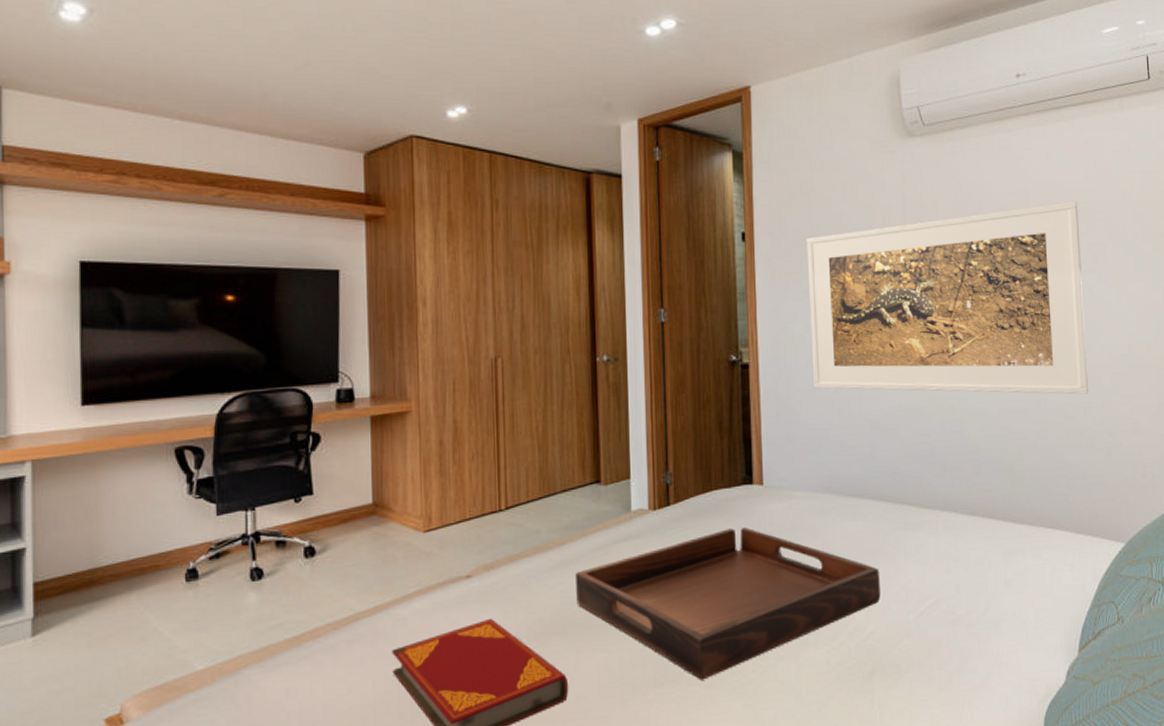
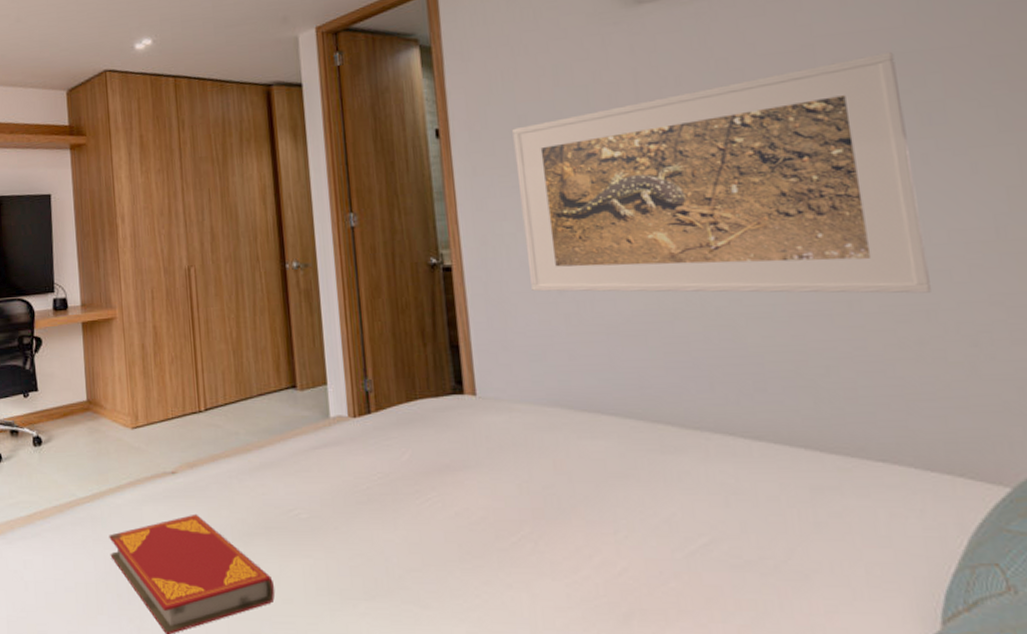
serving tray: present [576,527,880,680] -> none [276,440,634,599]

